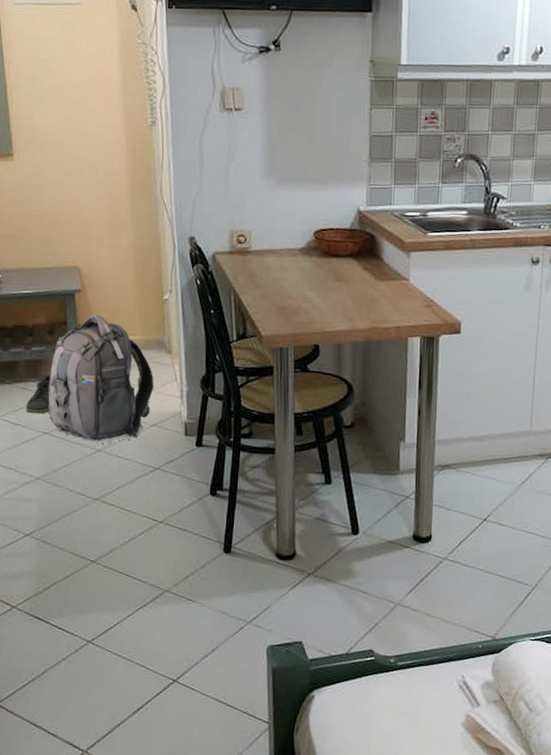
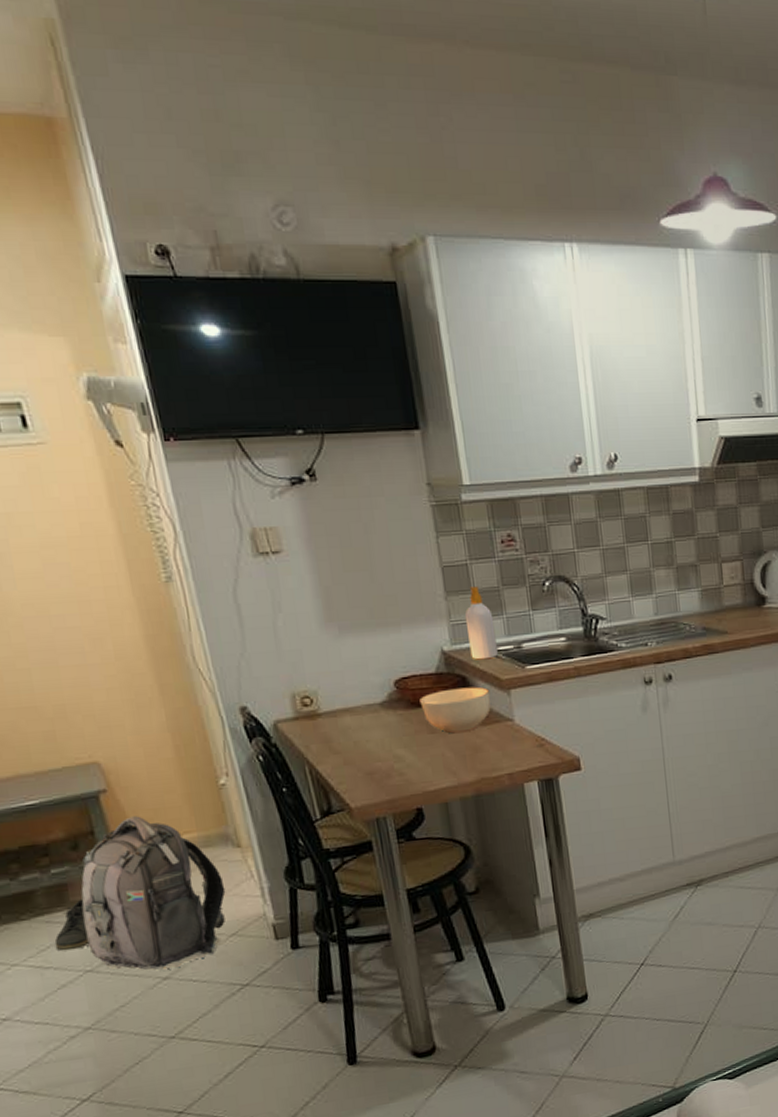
bowl: none [332,244,393,285] -> present [419,686,491,734]
soap bottle: none [382,156,407,223] -> present [464,586,498,660]

